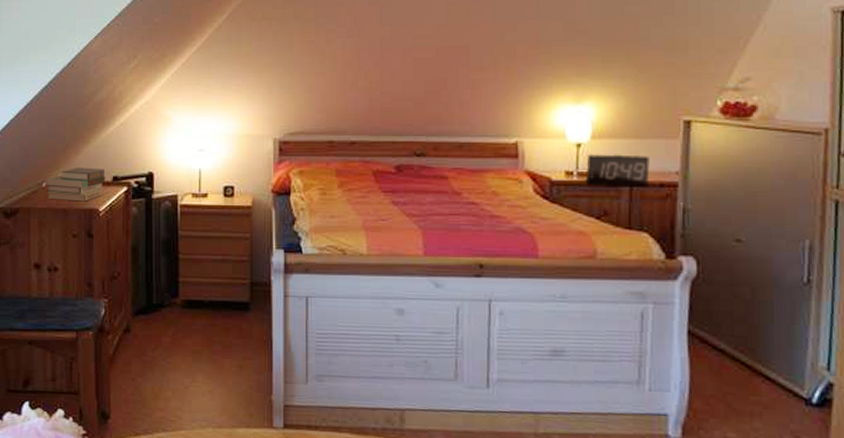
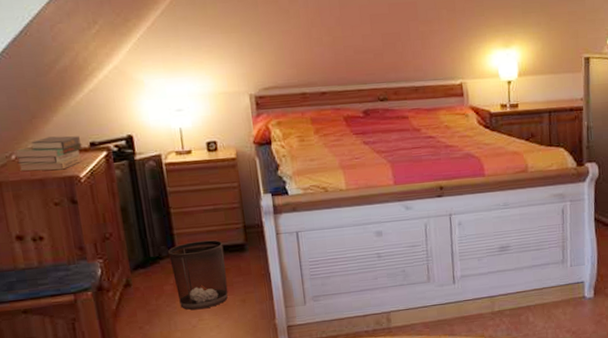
waste bin: none [171,293,227,370] -> present [168,240,228,310]
alarm clock: present [586,154,650,186] -> none [516,87,562,114]

